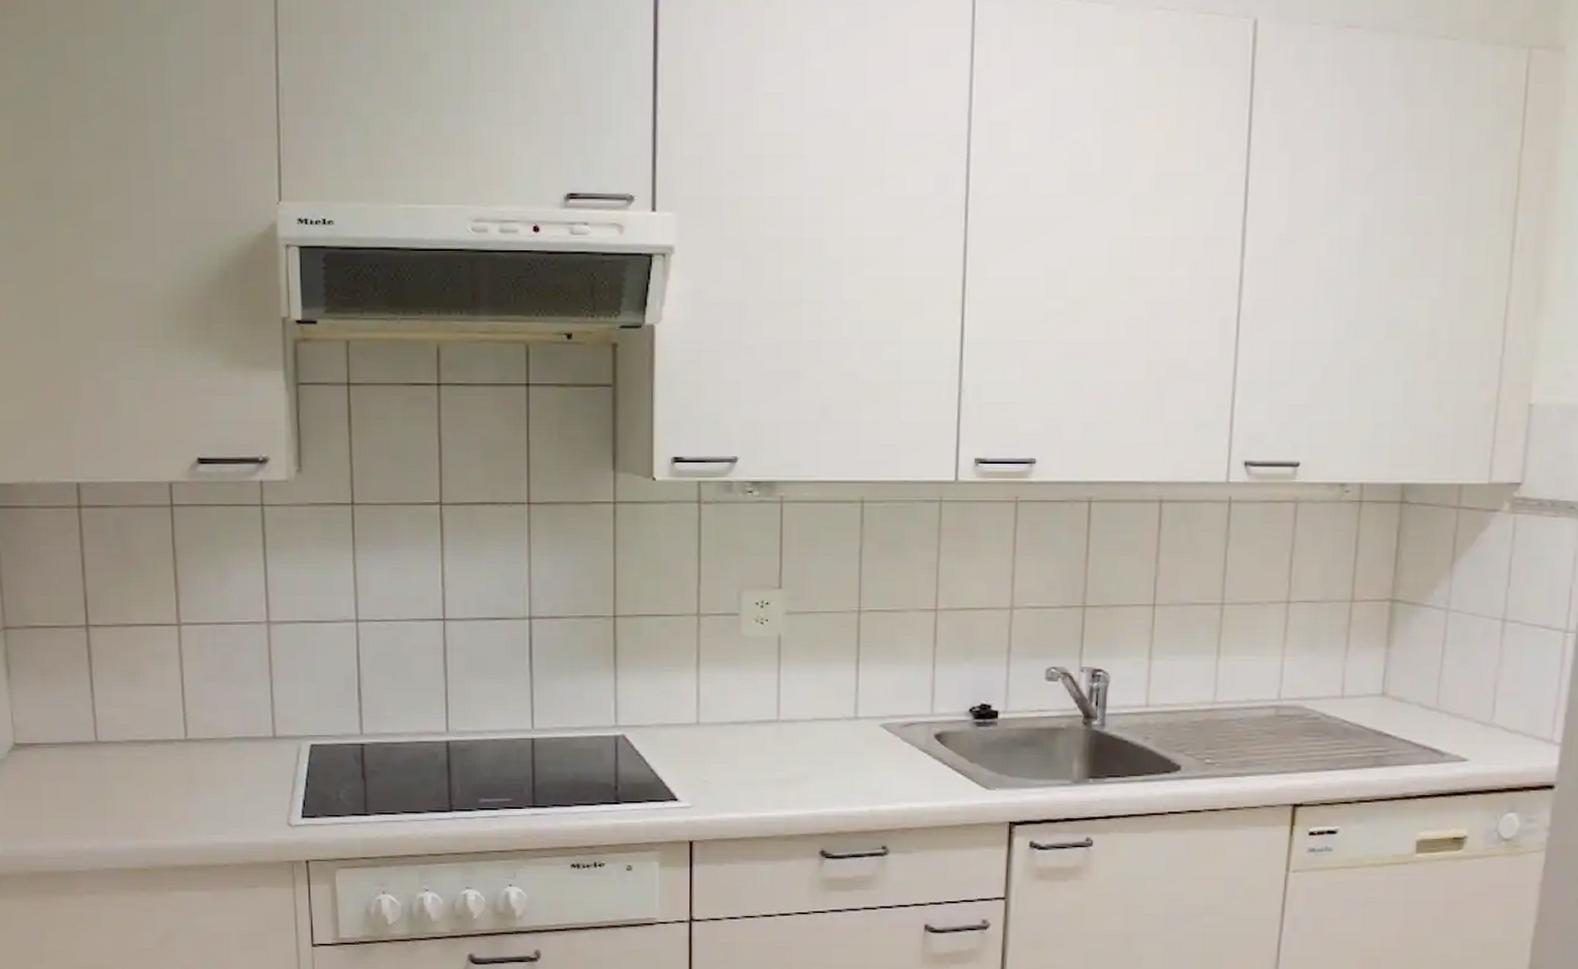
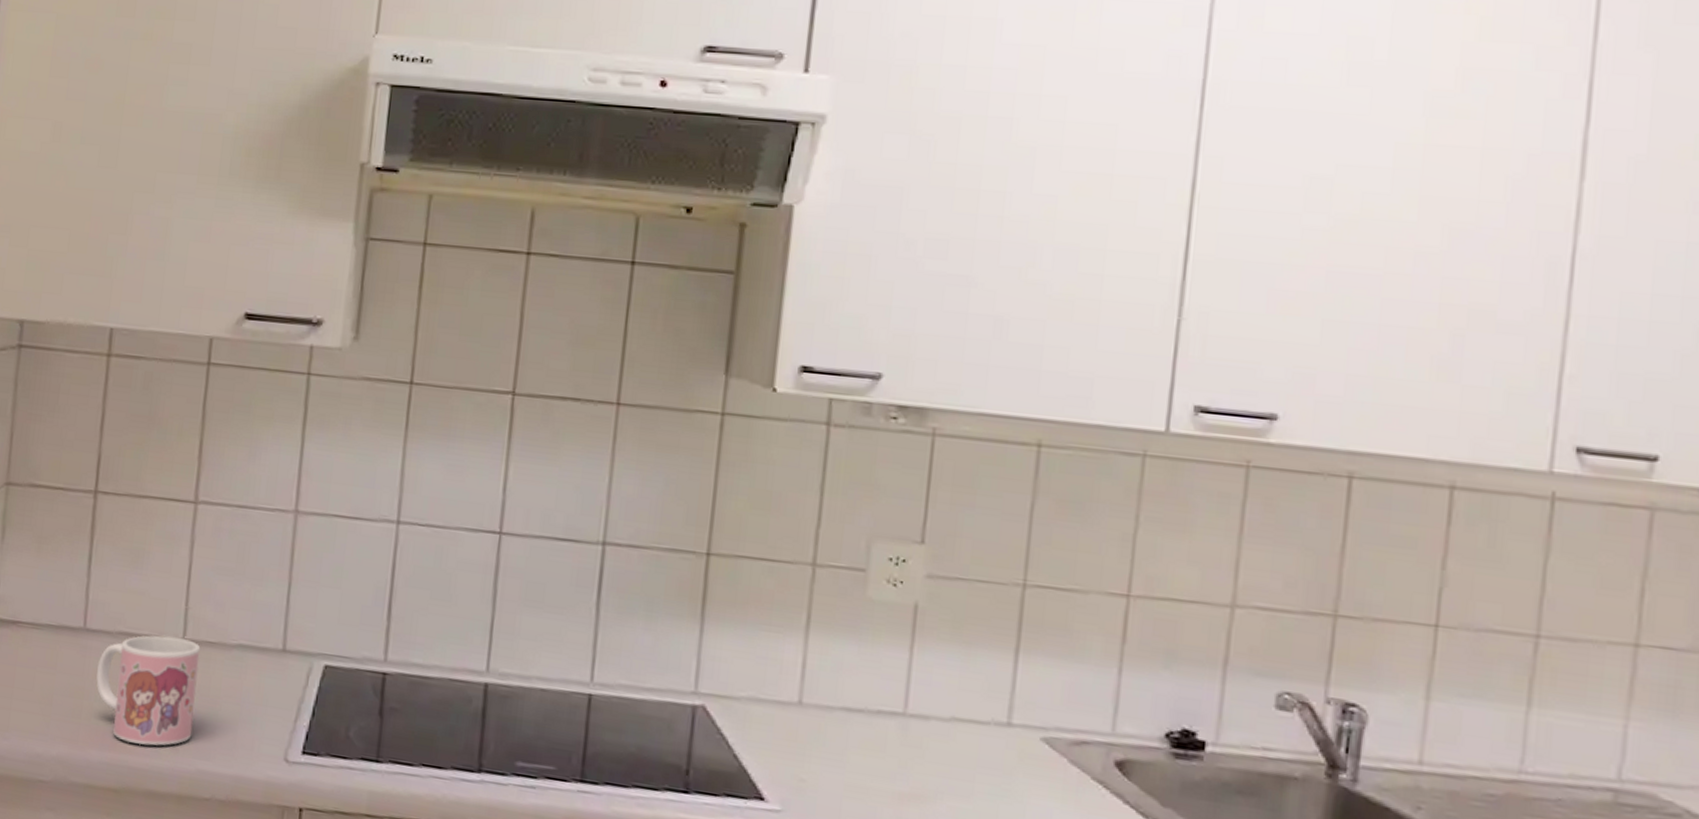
mug: none [113,739,205,831] -> present [96,635,201,746]

